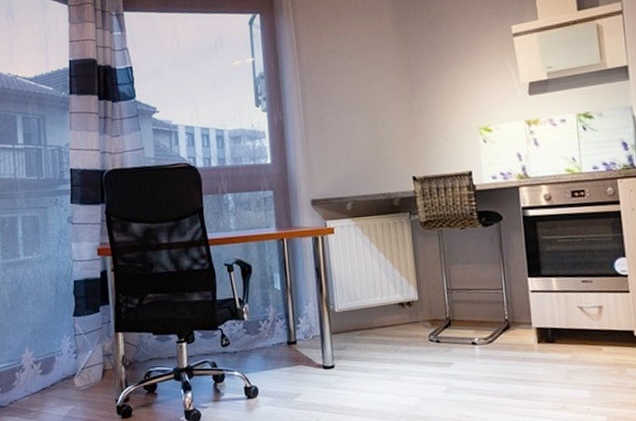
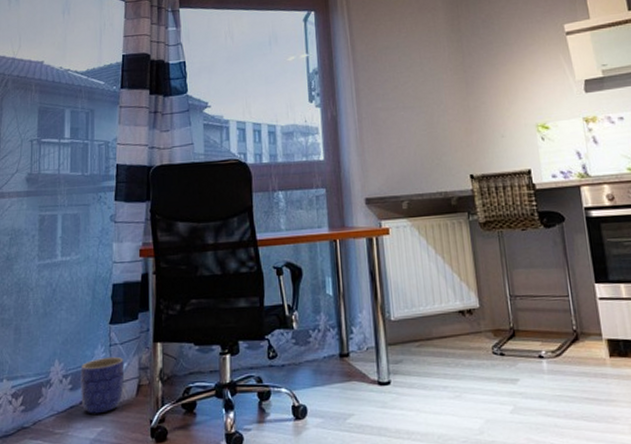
planter: none [49,345,90,395] -> present [80,357,125,414]

